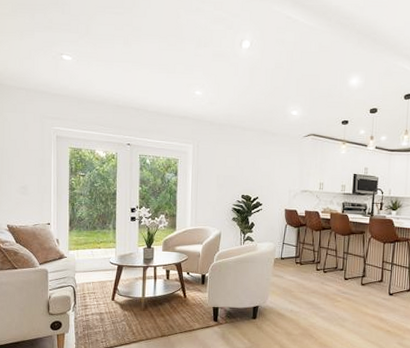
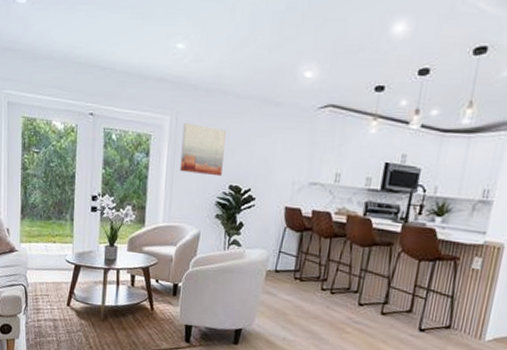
wall art: none [202,150,237,189] -> present [180,123,226,177]

